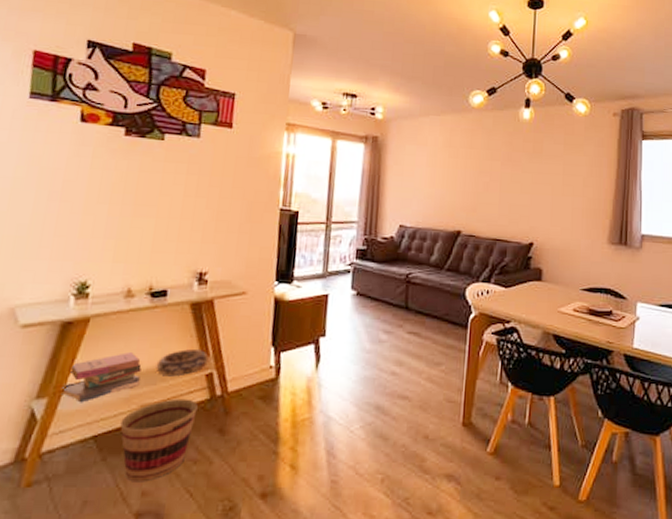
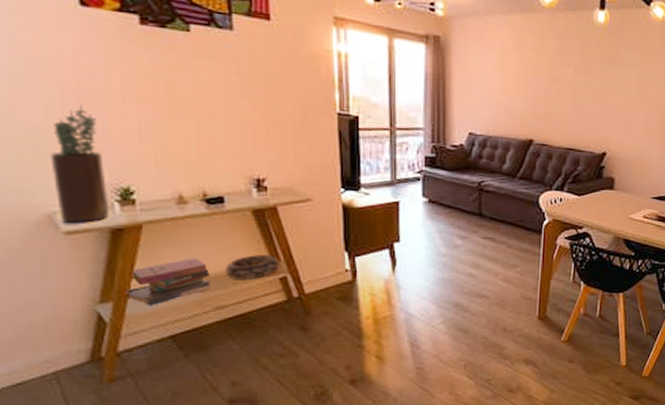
vase: none [20,205,72,318] -> present [50,104,110,224]
basket: present [120,398,198,482] -> none [197,300,276,375]

